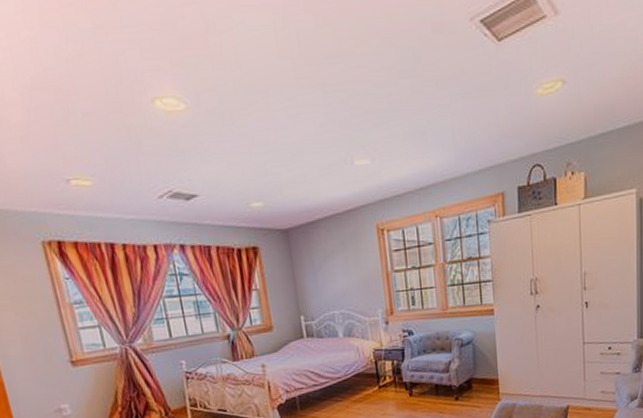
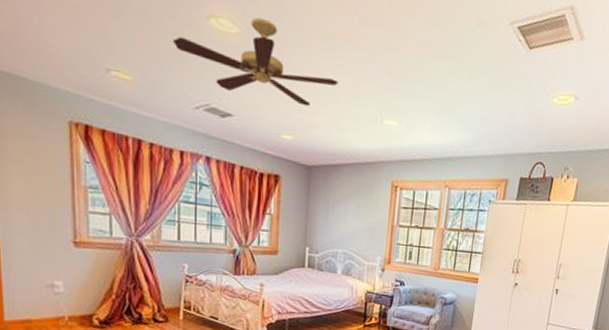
ceiling fan: none [123,86,298,171] -> present [173,17,338,107]

